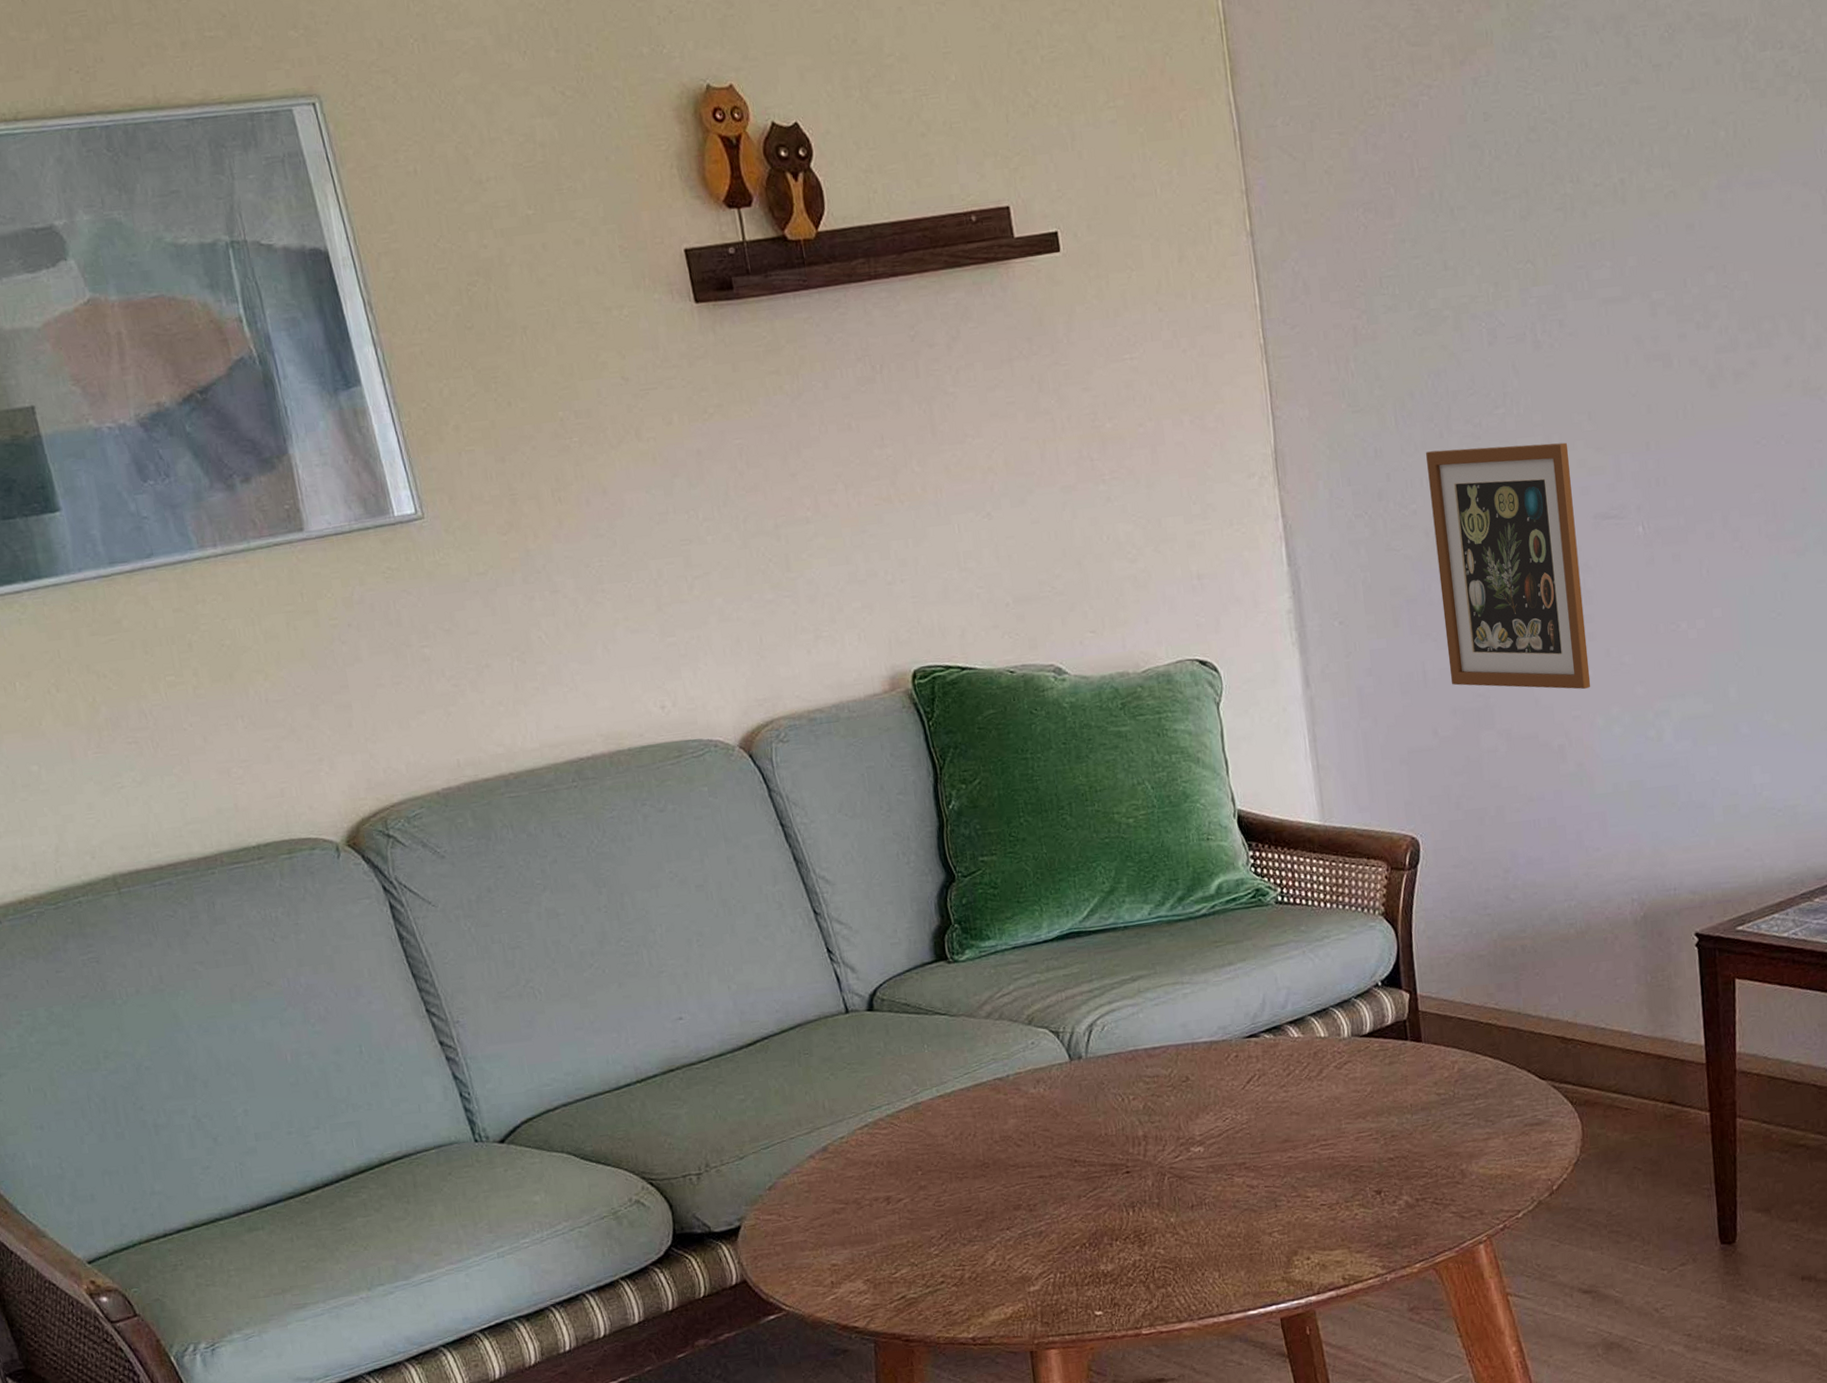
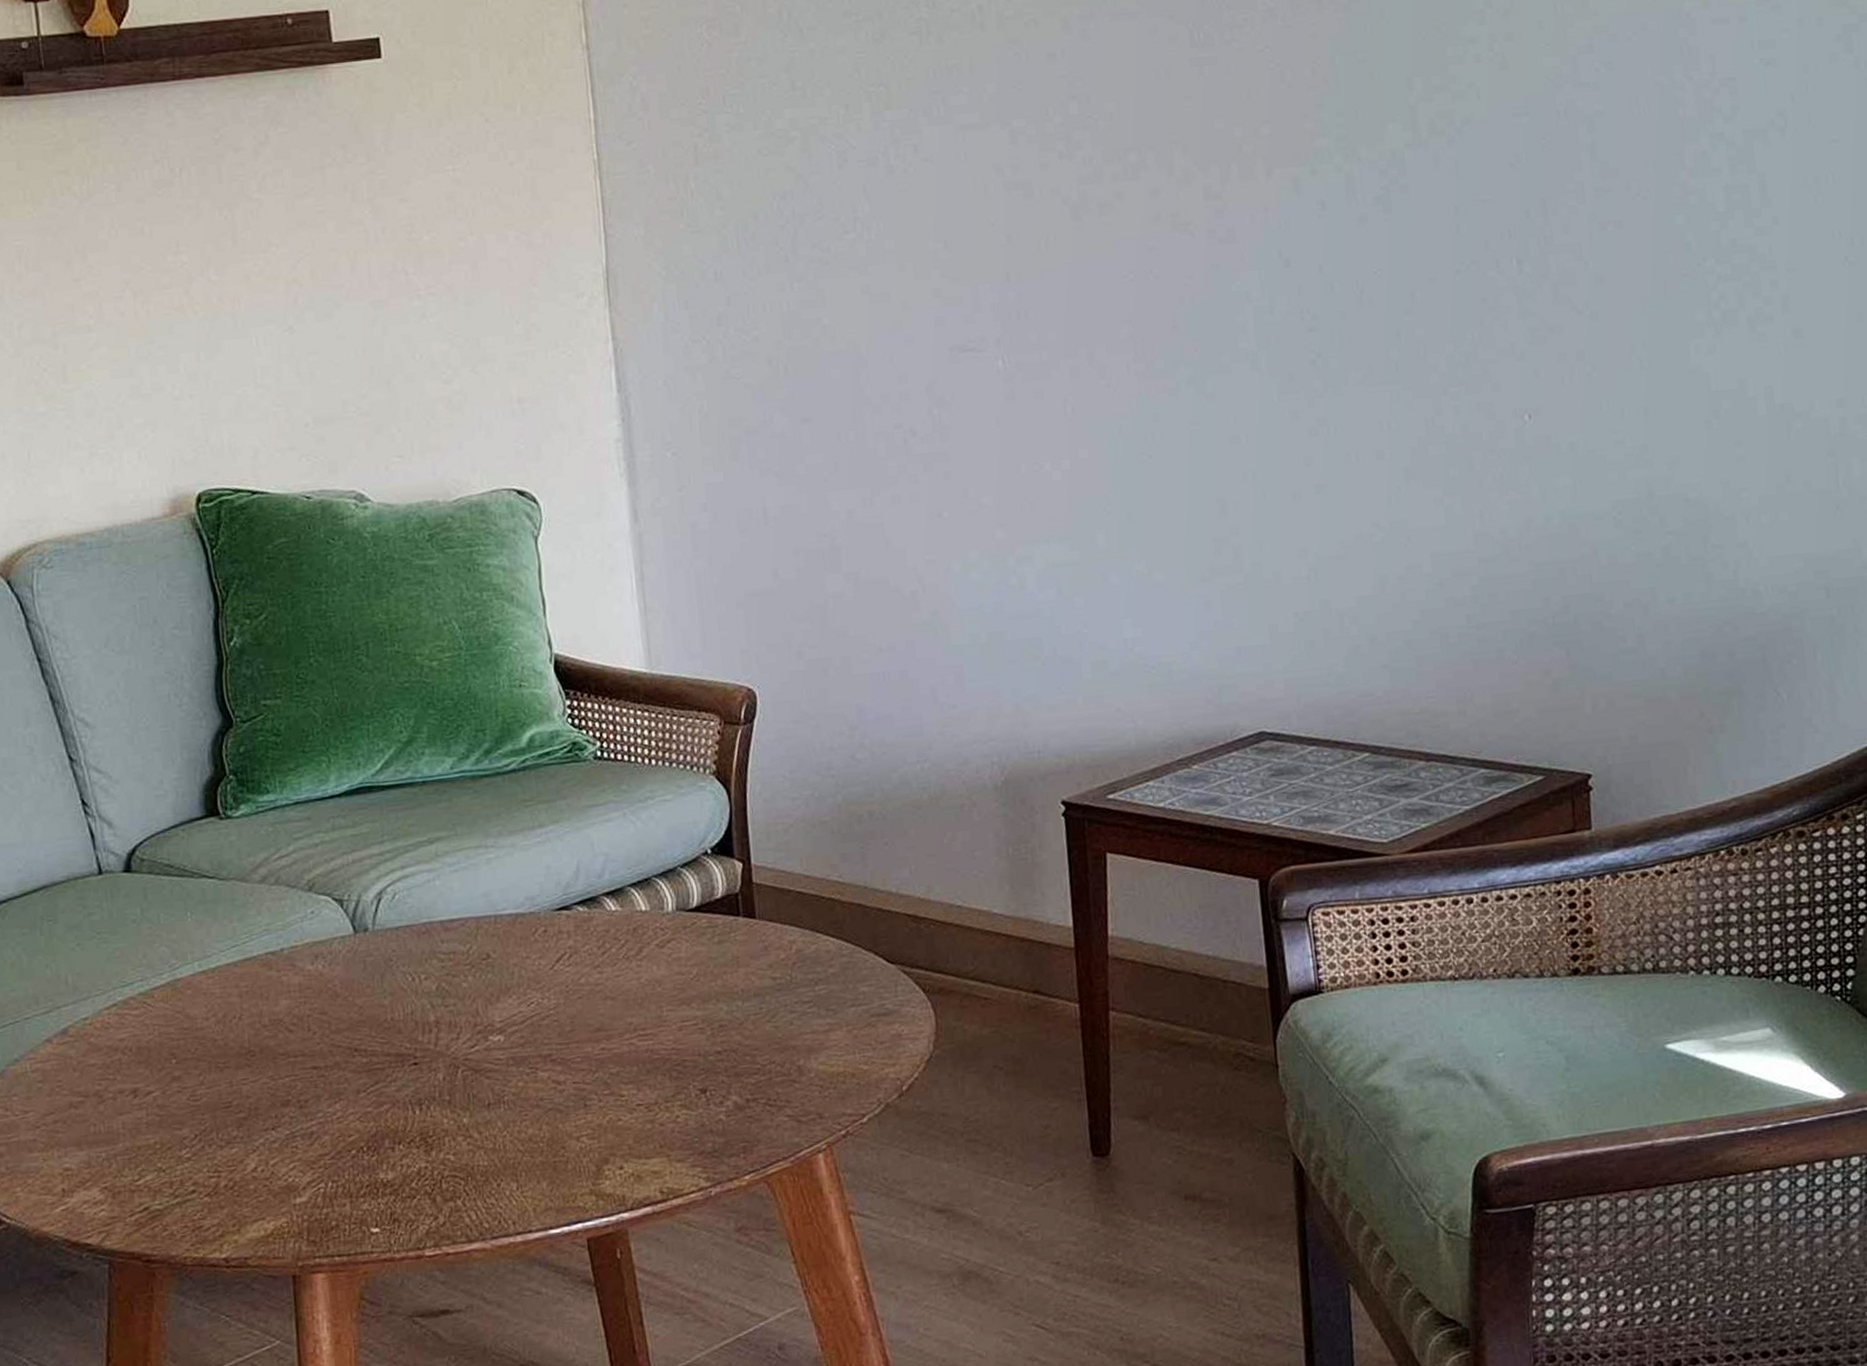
picture frame: present [1426,442,1591,690] -> none [770,270,947,532]

